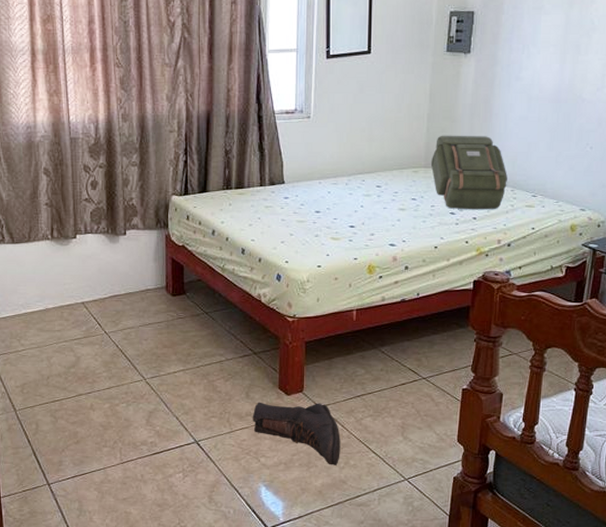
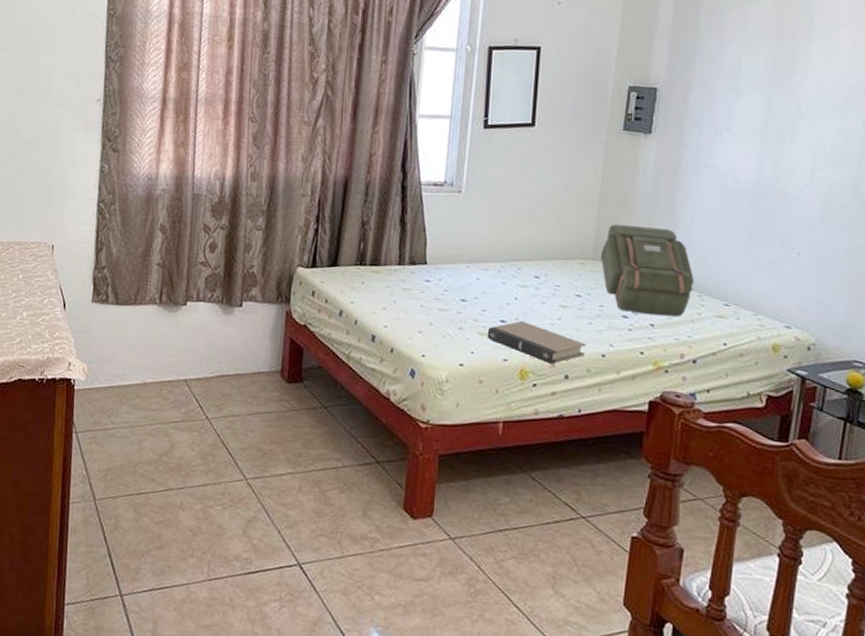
boot: present [252,402,341,465] -> none [368,523,475,617]
book: none [339,224,422,258] -> present [487,320,586,364]

